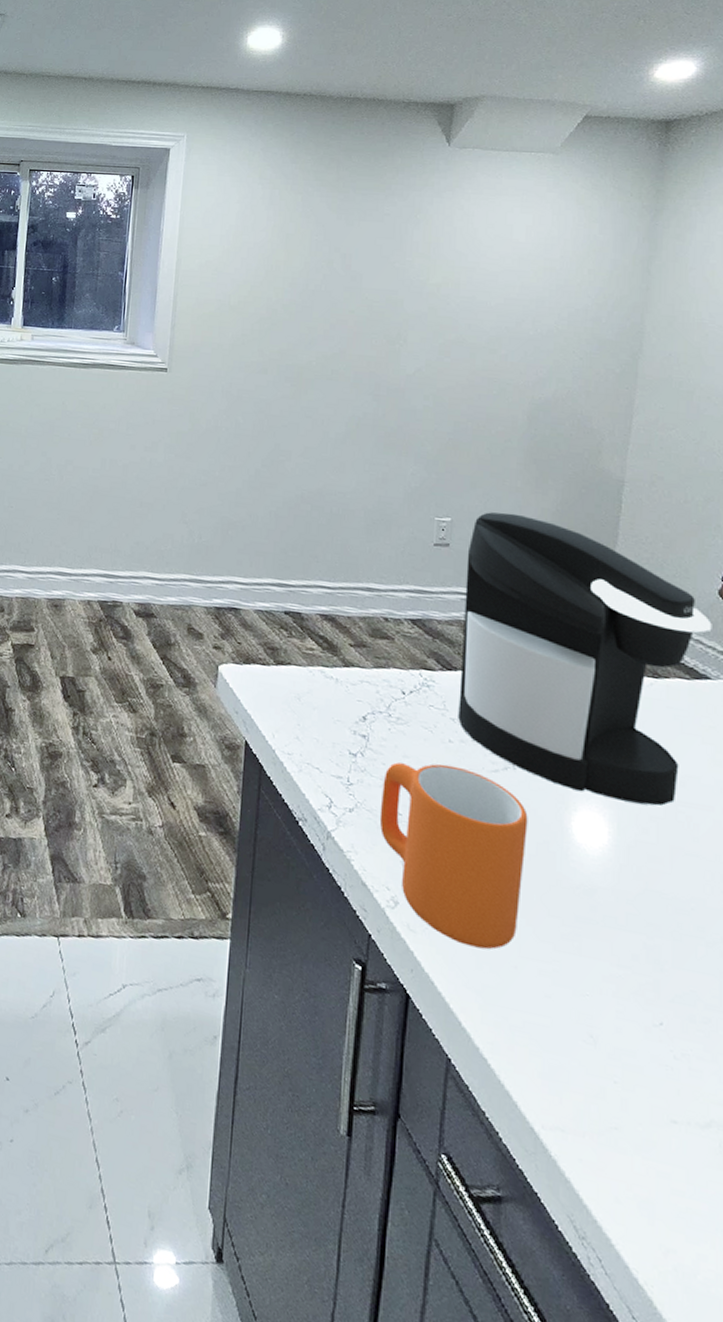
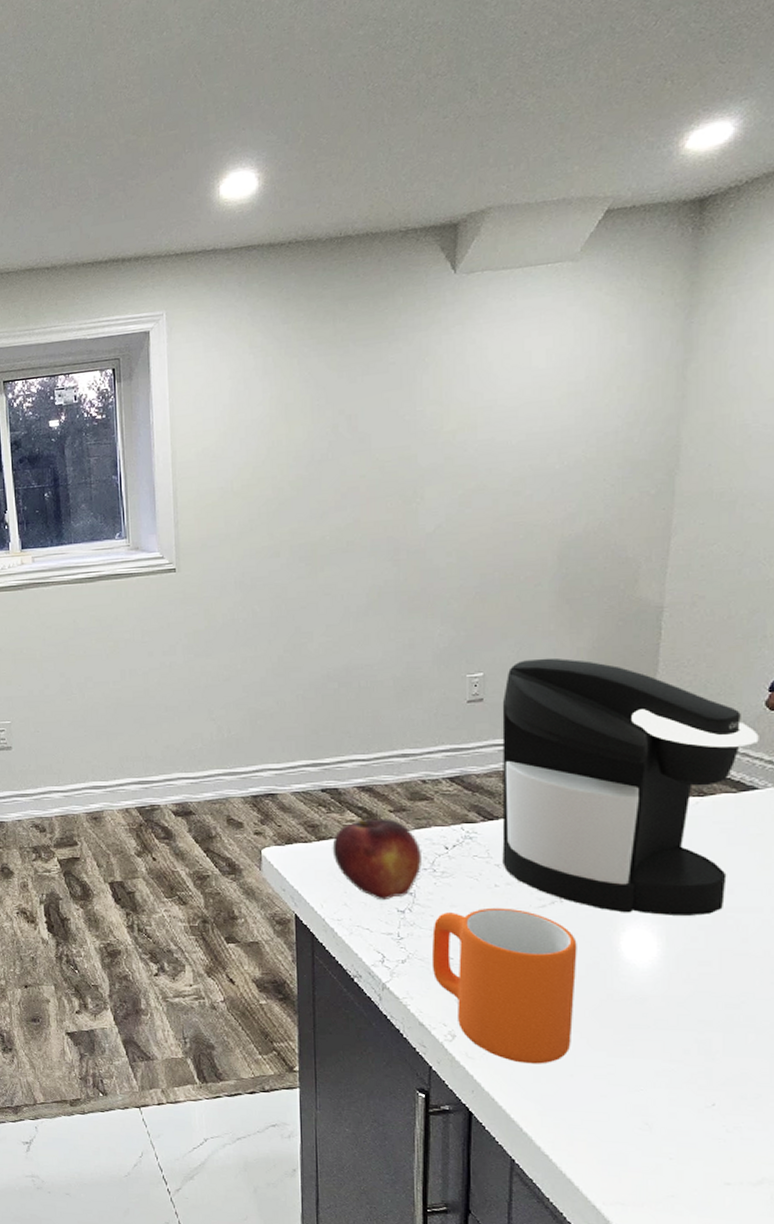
fruit: none [289,648,378,740] -> present [332,819,421,901]

